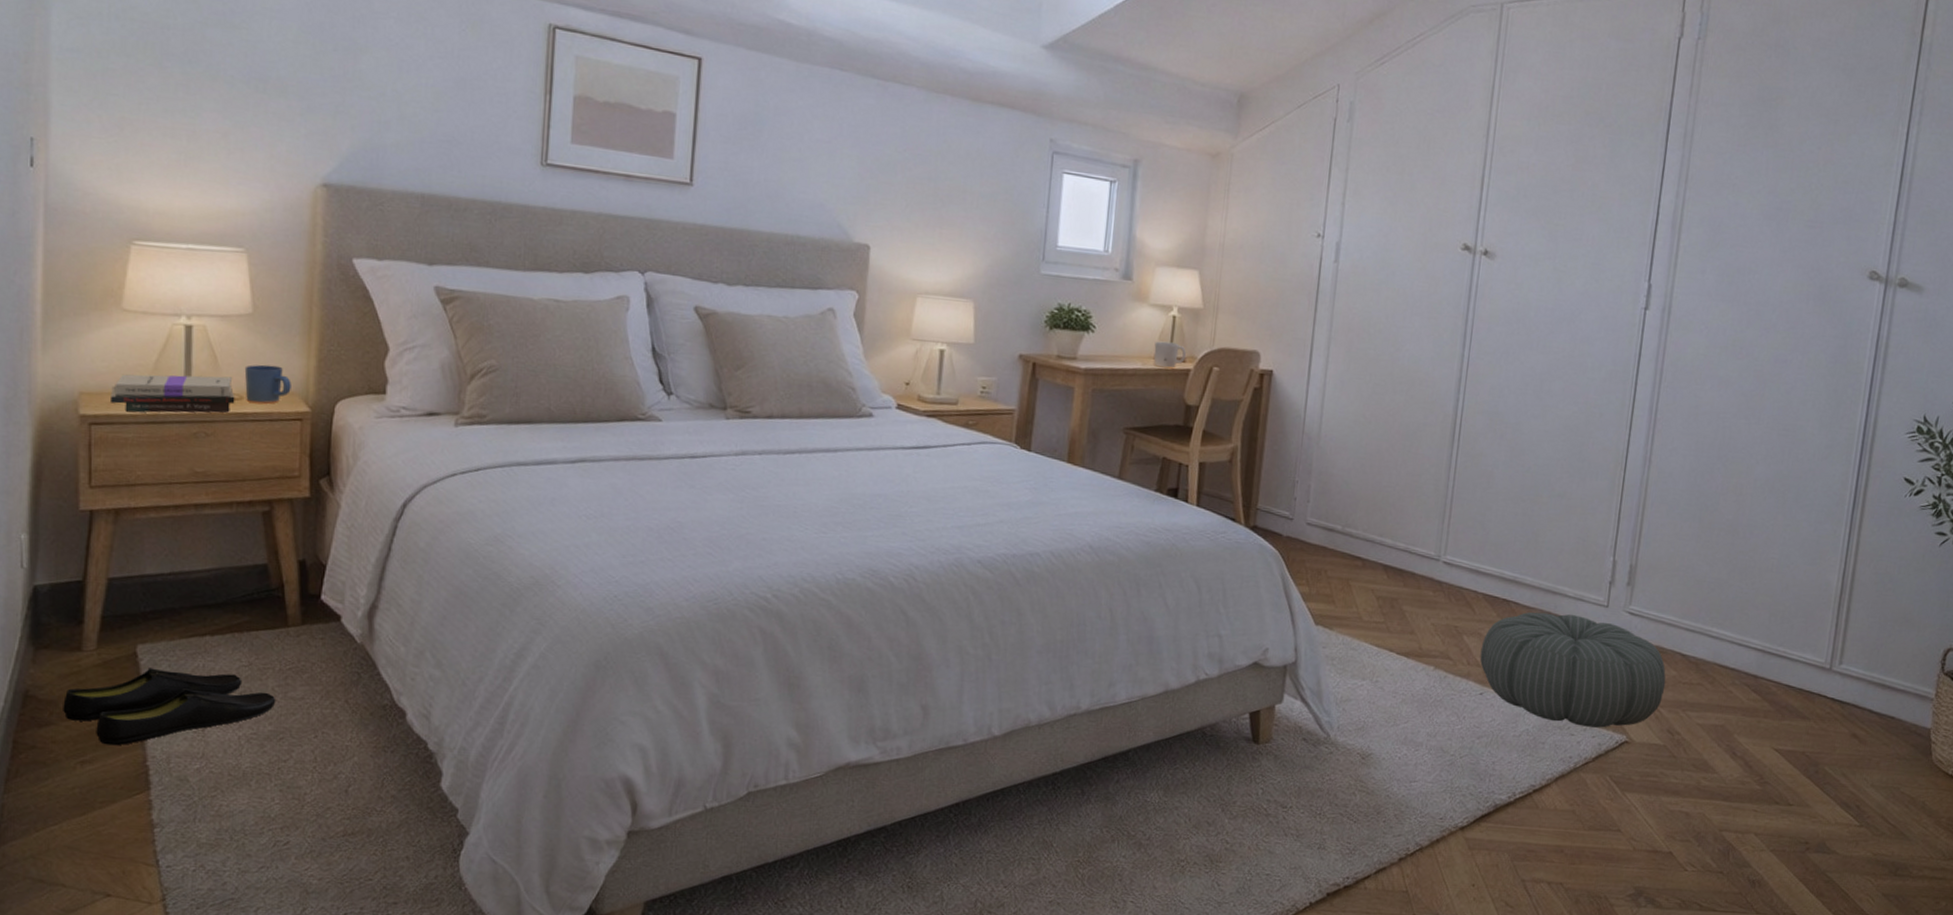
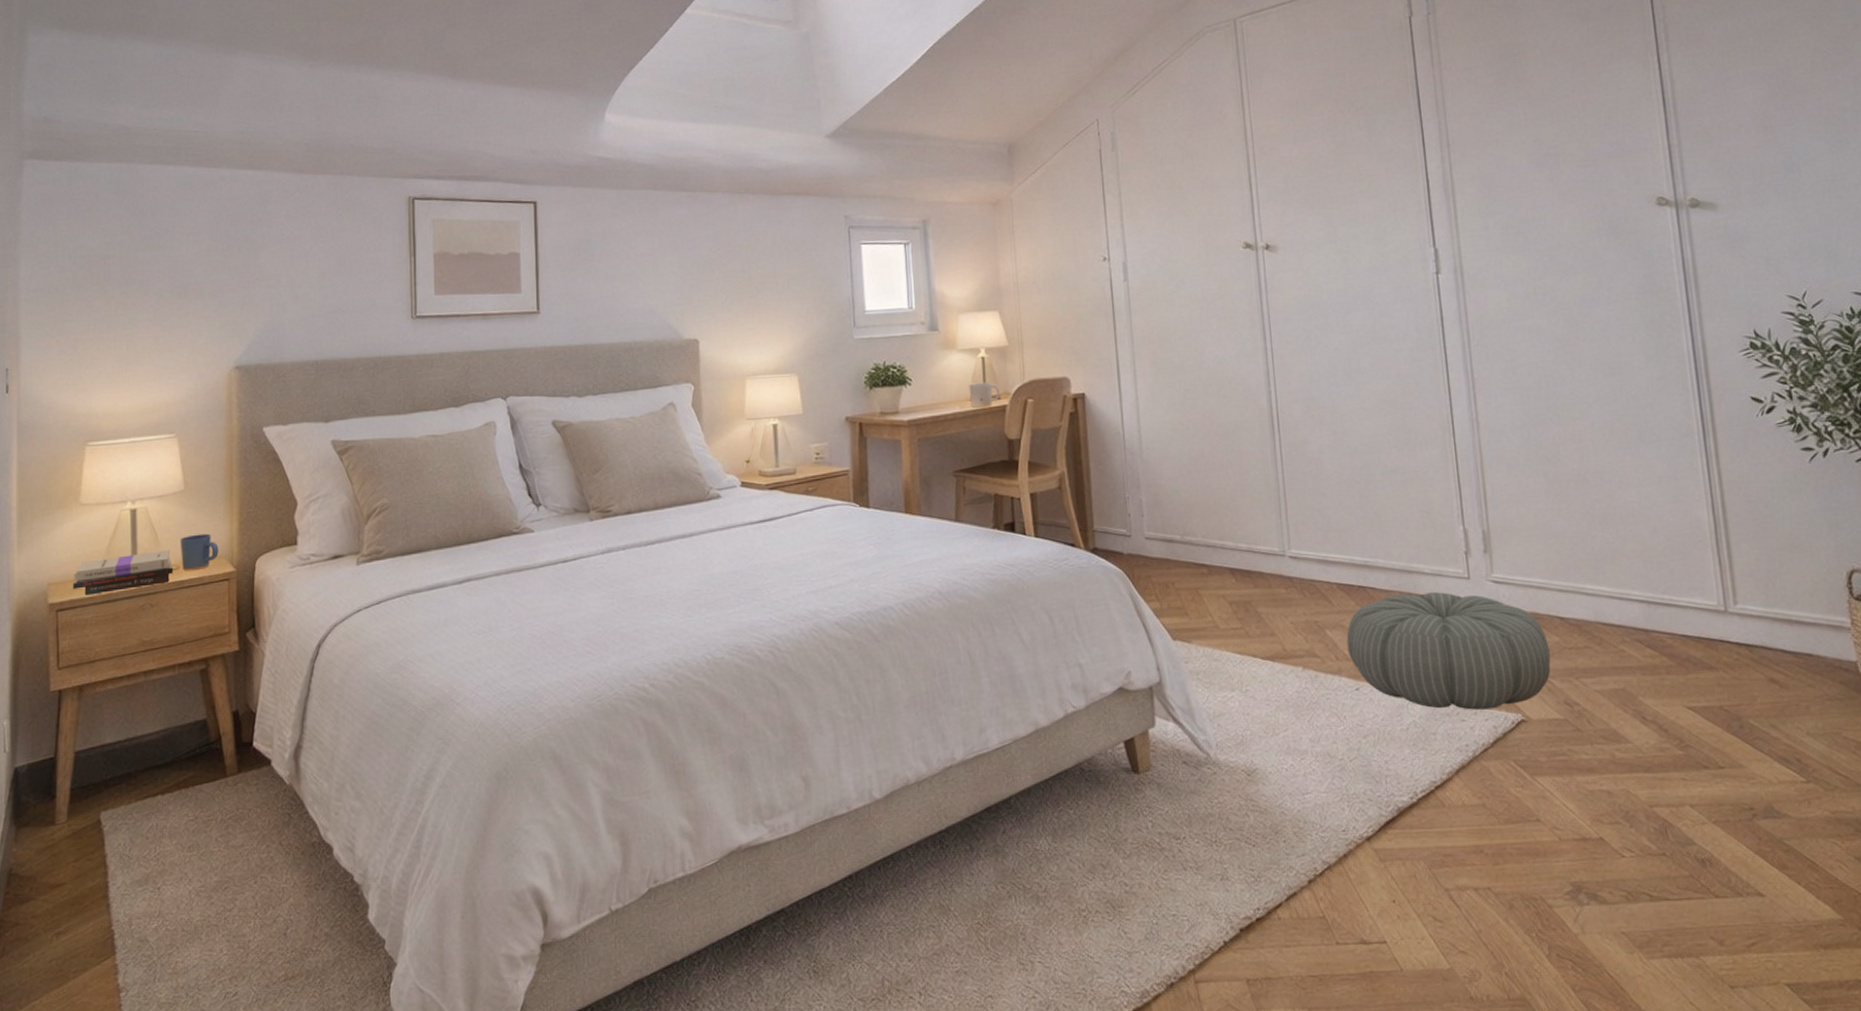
slipper: present [63,668,276,746] -> none [41,830,220,914]

